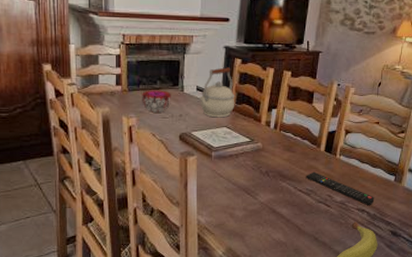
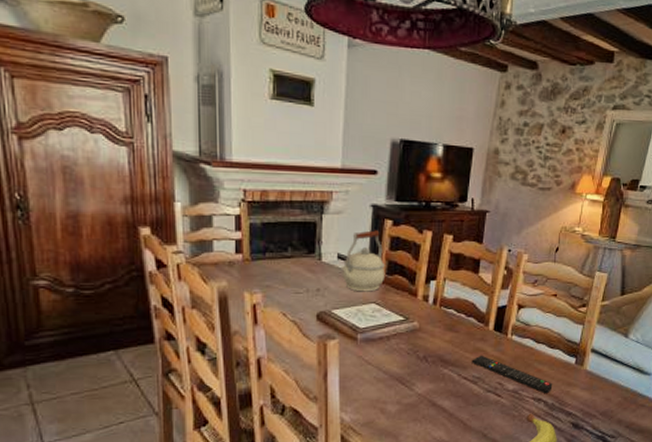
decorative bowl: present [141,90,171,113] -> none [267,259,306,287]

